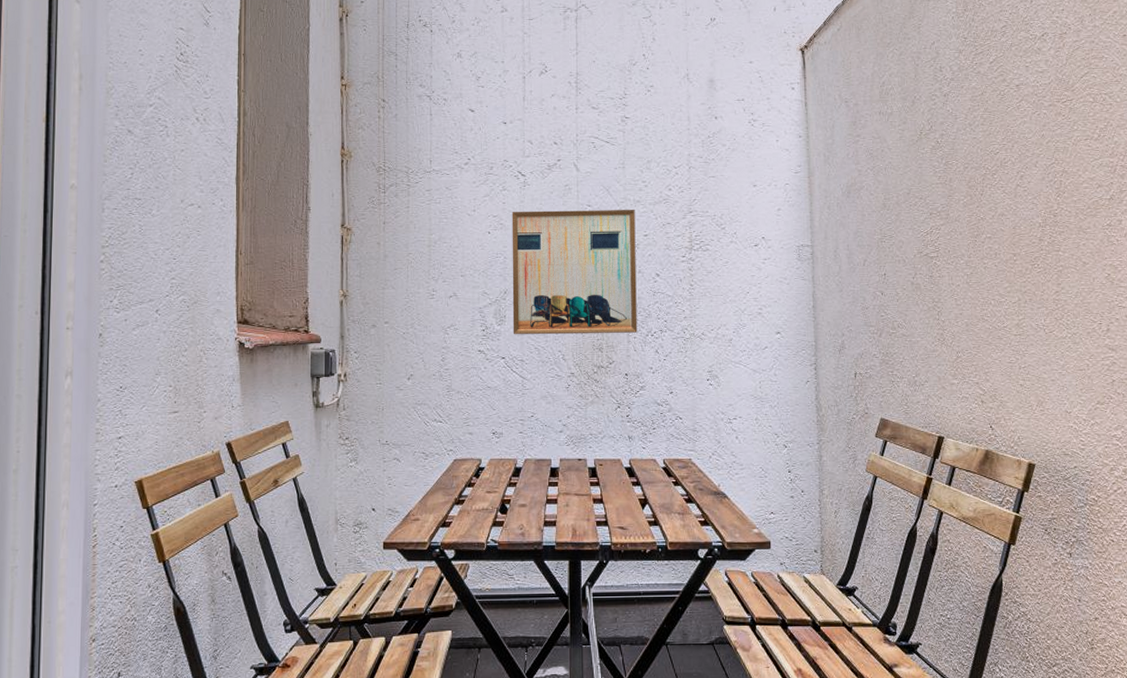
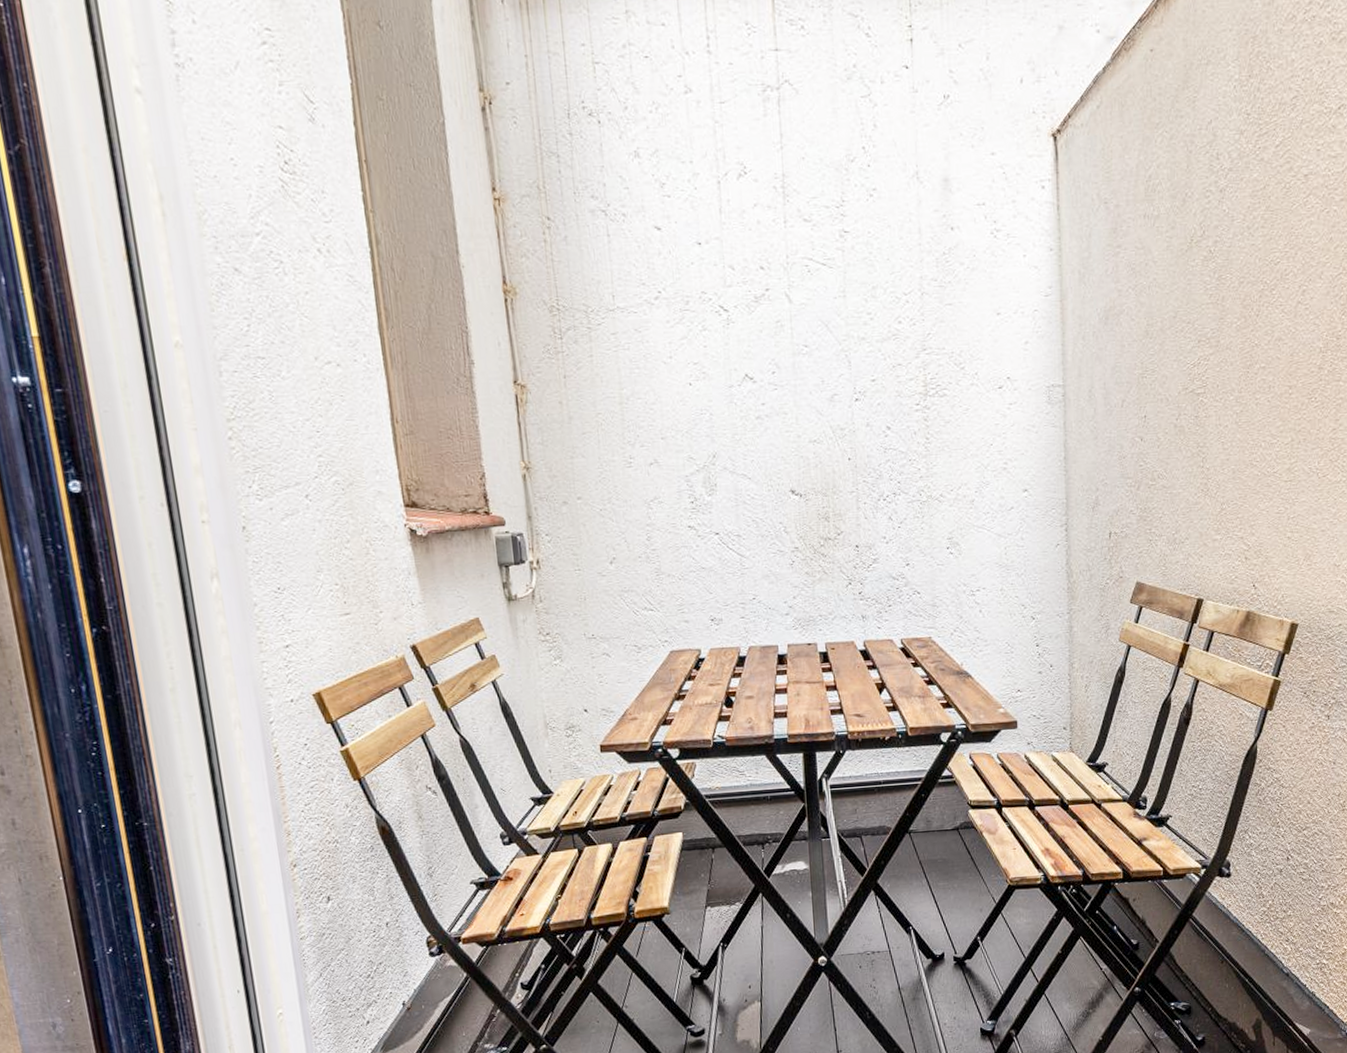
wall art: present [512,210,637,335] -> none [715,349,868,506]

